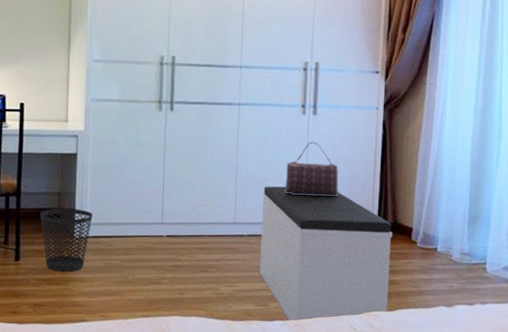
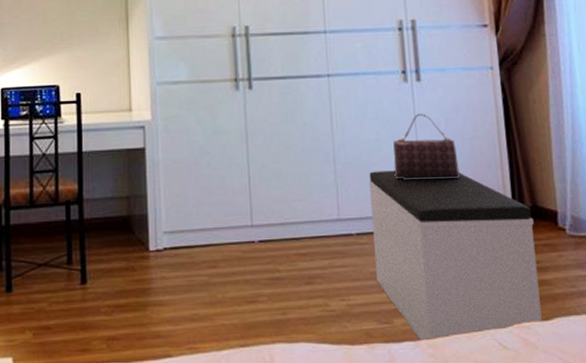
wastebasket: present [40,208,93,272] -> none [107,215,170,295]

